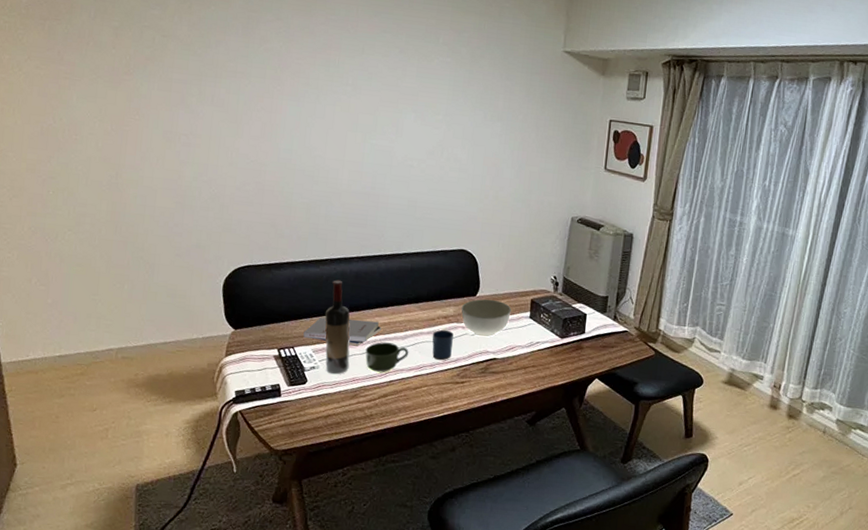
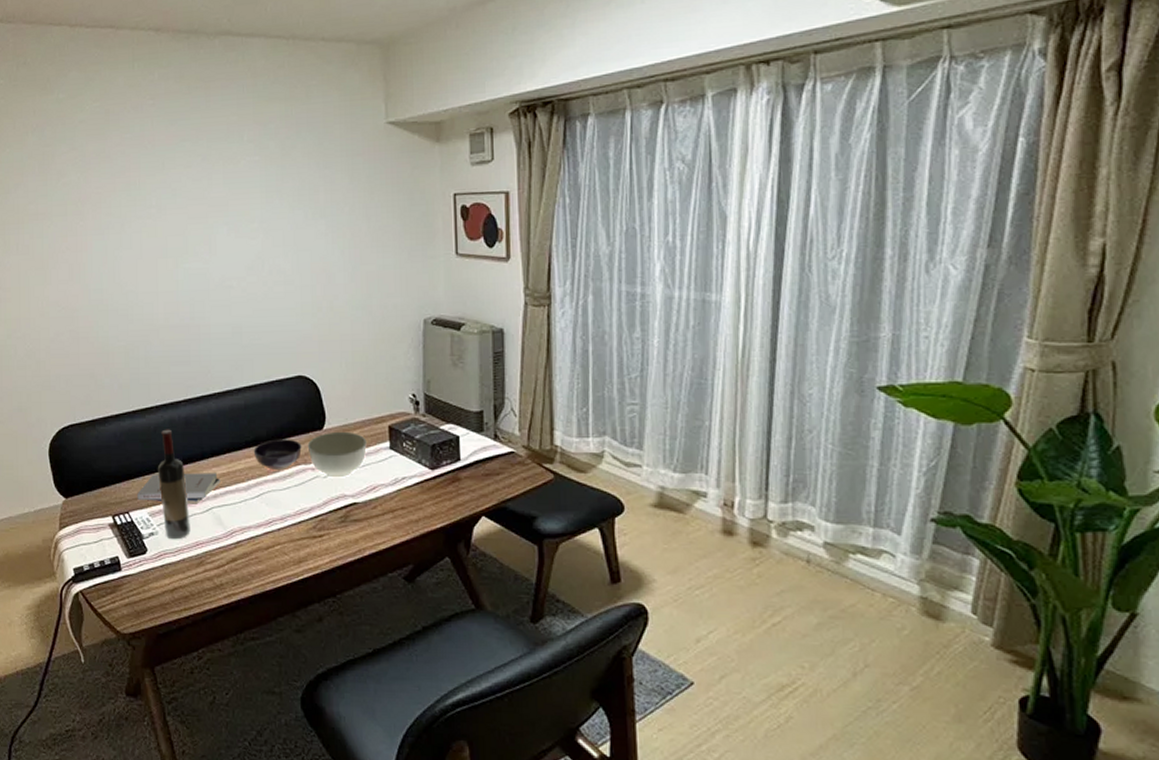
teacup: present [365,342,409,374] -> none [206,496,255,534]
bowl: none [413,299,456,326] -> present [253,439,302,471]
mug: present [432,329,454,360] -> none [278,474,303,511]

